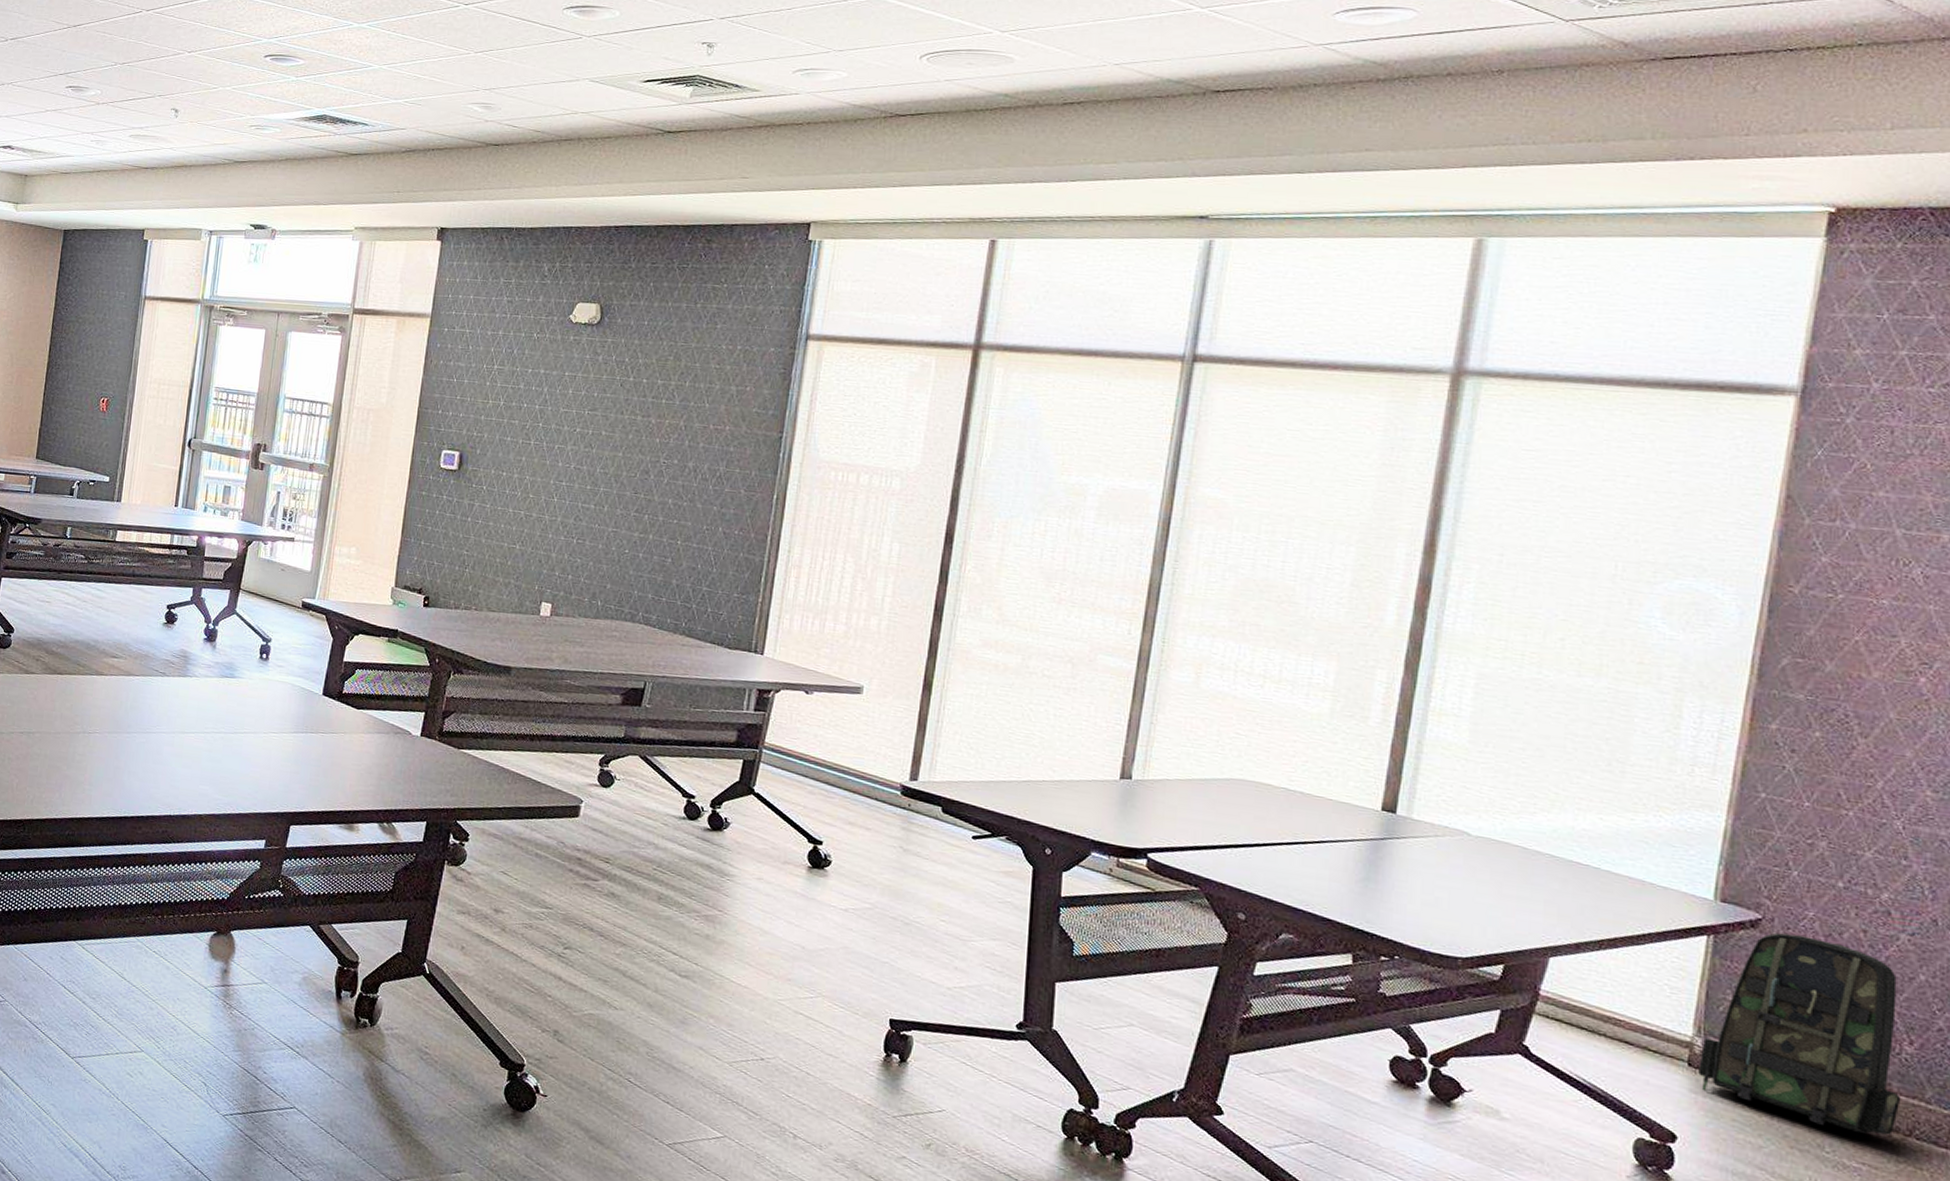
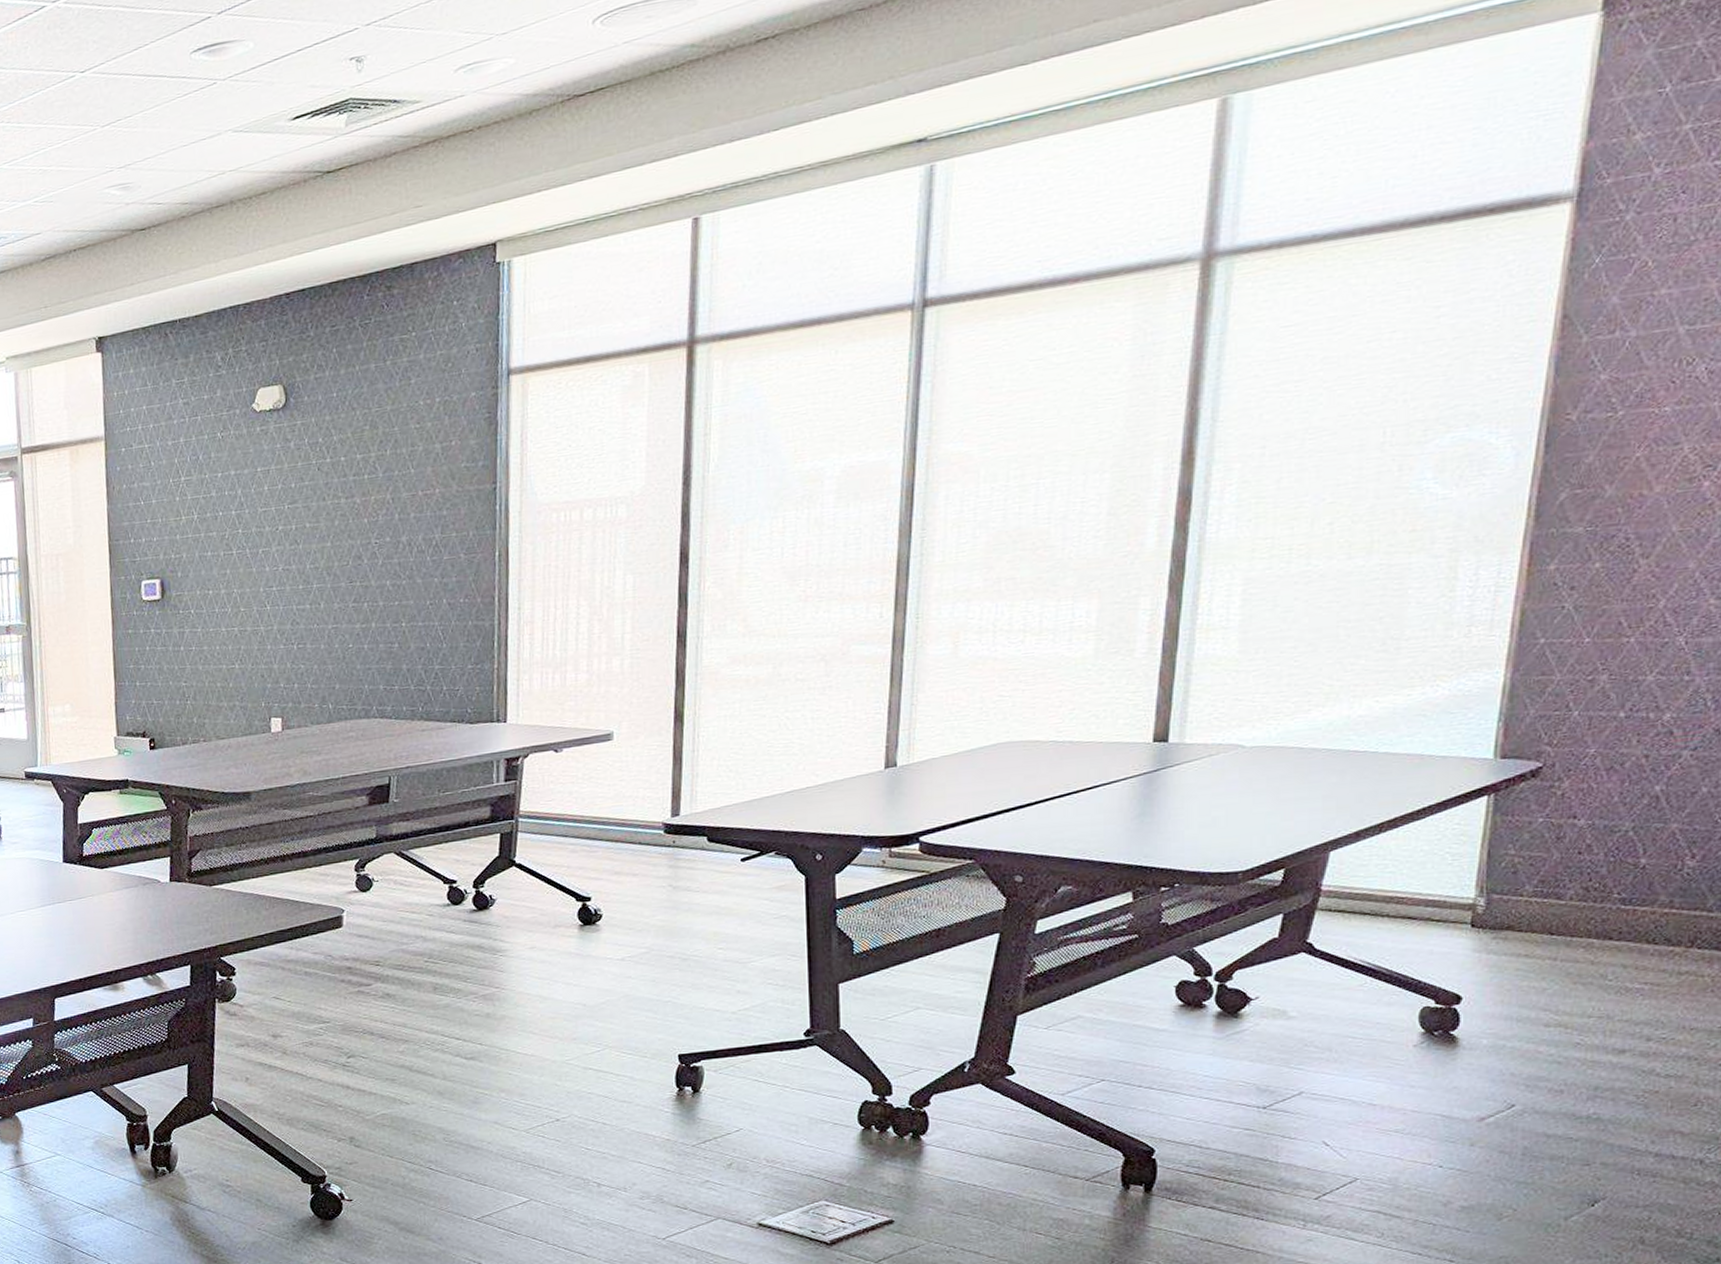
backpack: present [1698,932,1901,1136] -> none [1482,774,1683,956]

